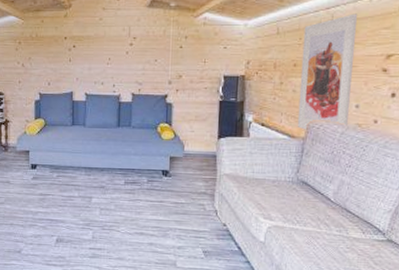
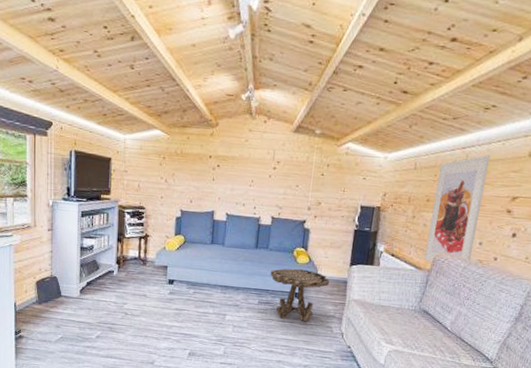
side table: none [135,145,198,200] -> present [271,268,330,322]

